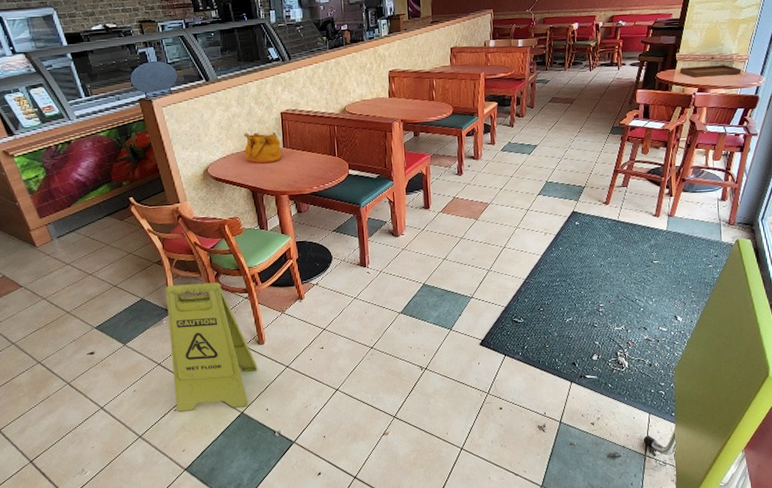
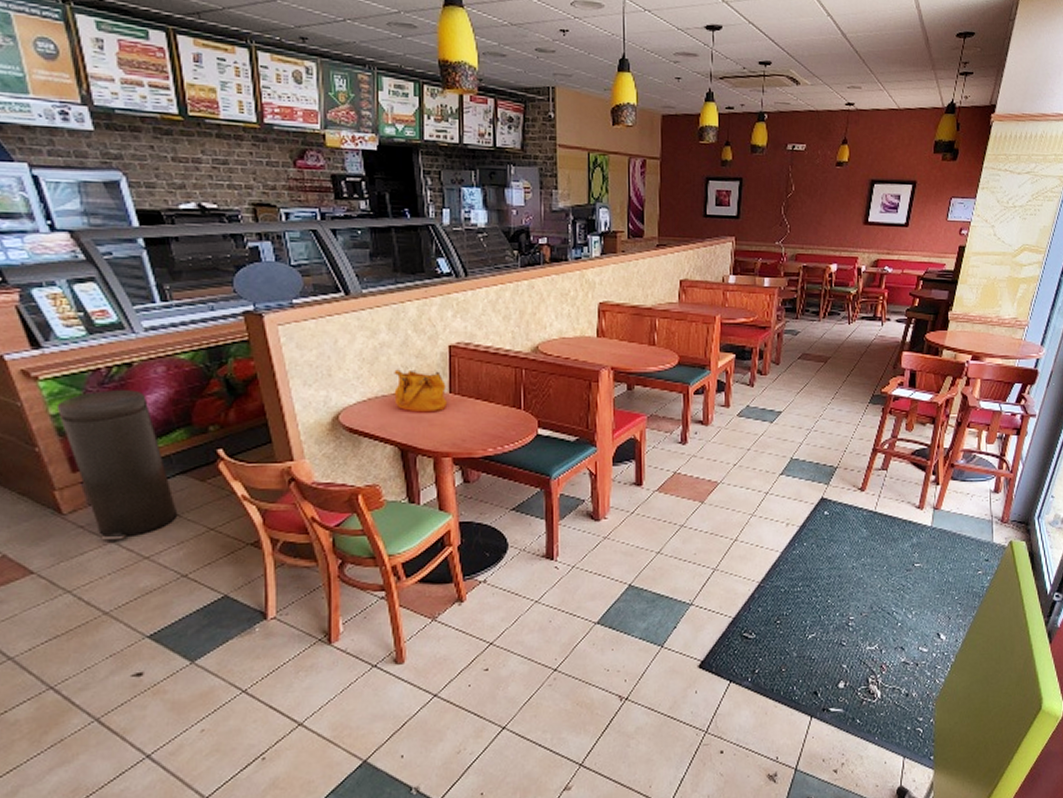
pedal bin: none [26,160,108,264] -> present [56,390,178,541]
warning sign: present [165,282,258,412] -> none [261,575,393,761]
tray: present [679,56,741,78] -> none [951,319,1020,343]

